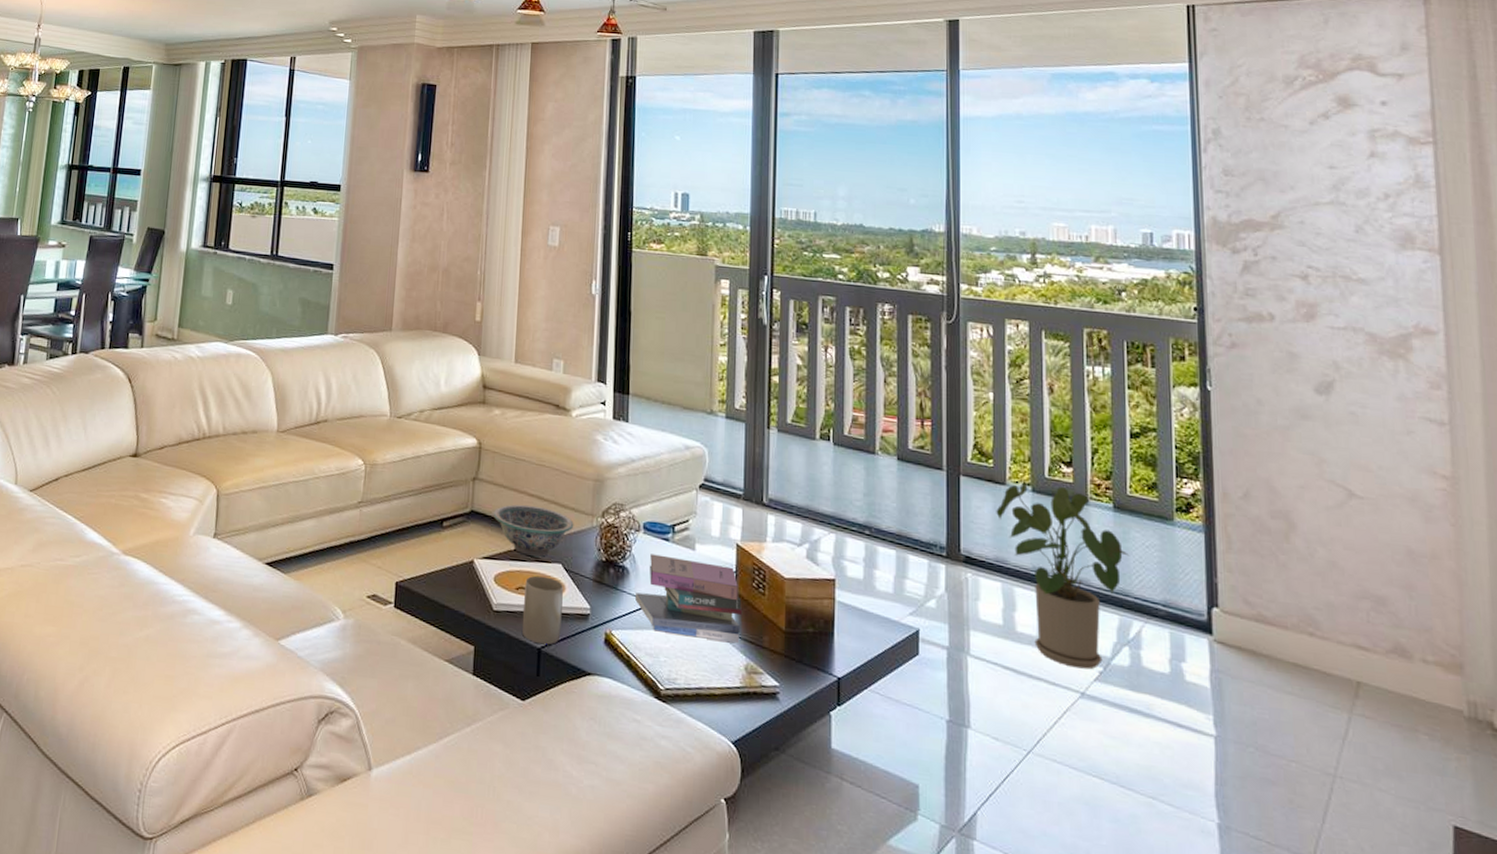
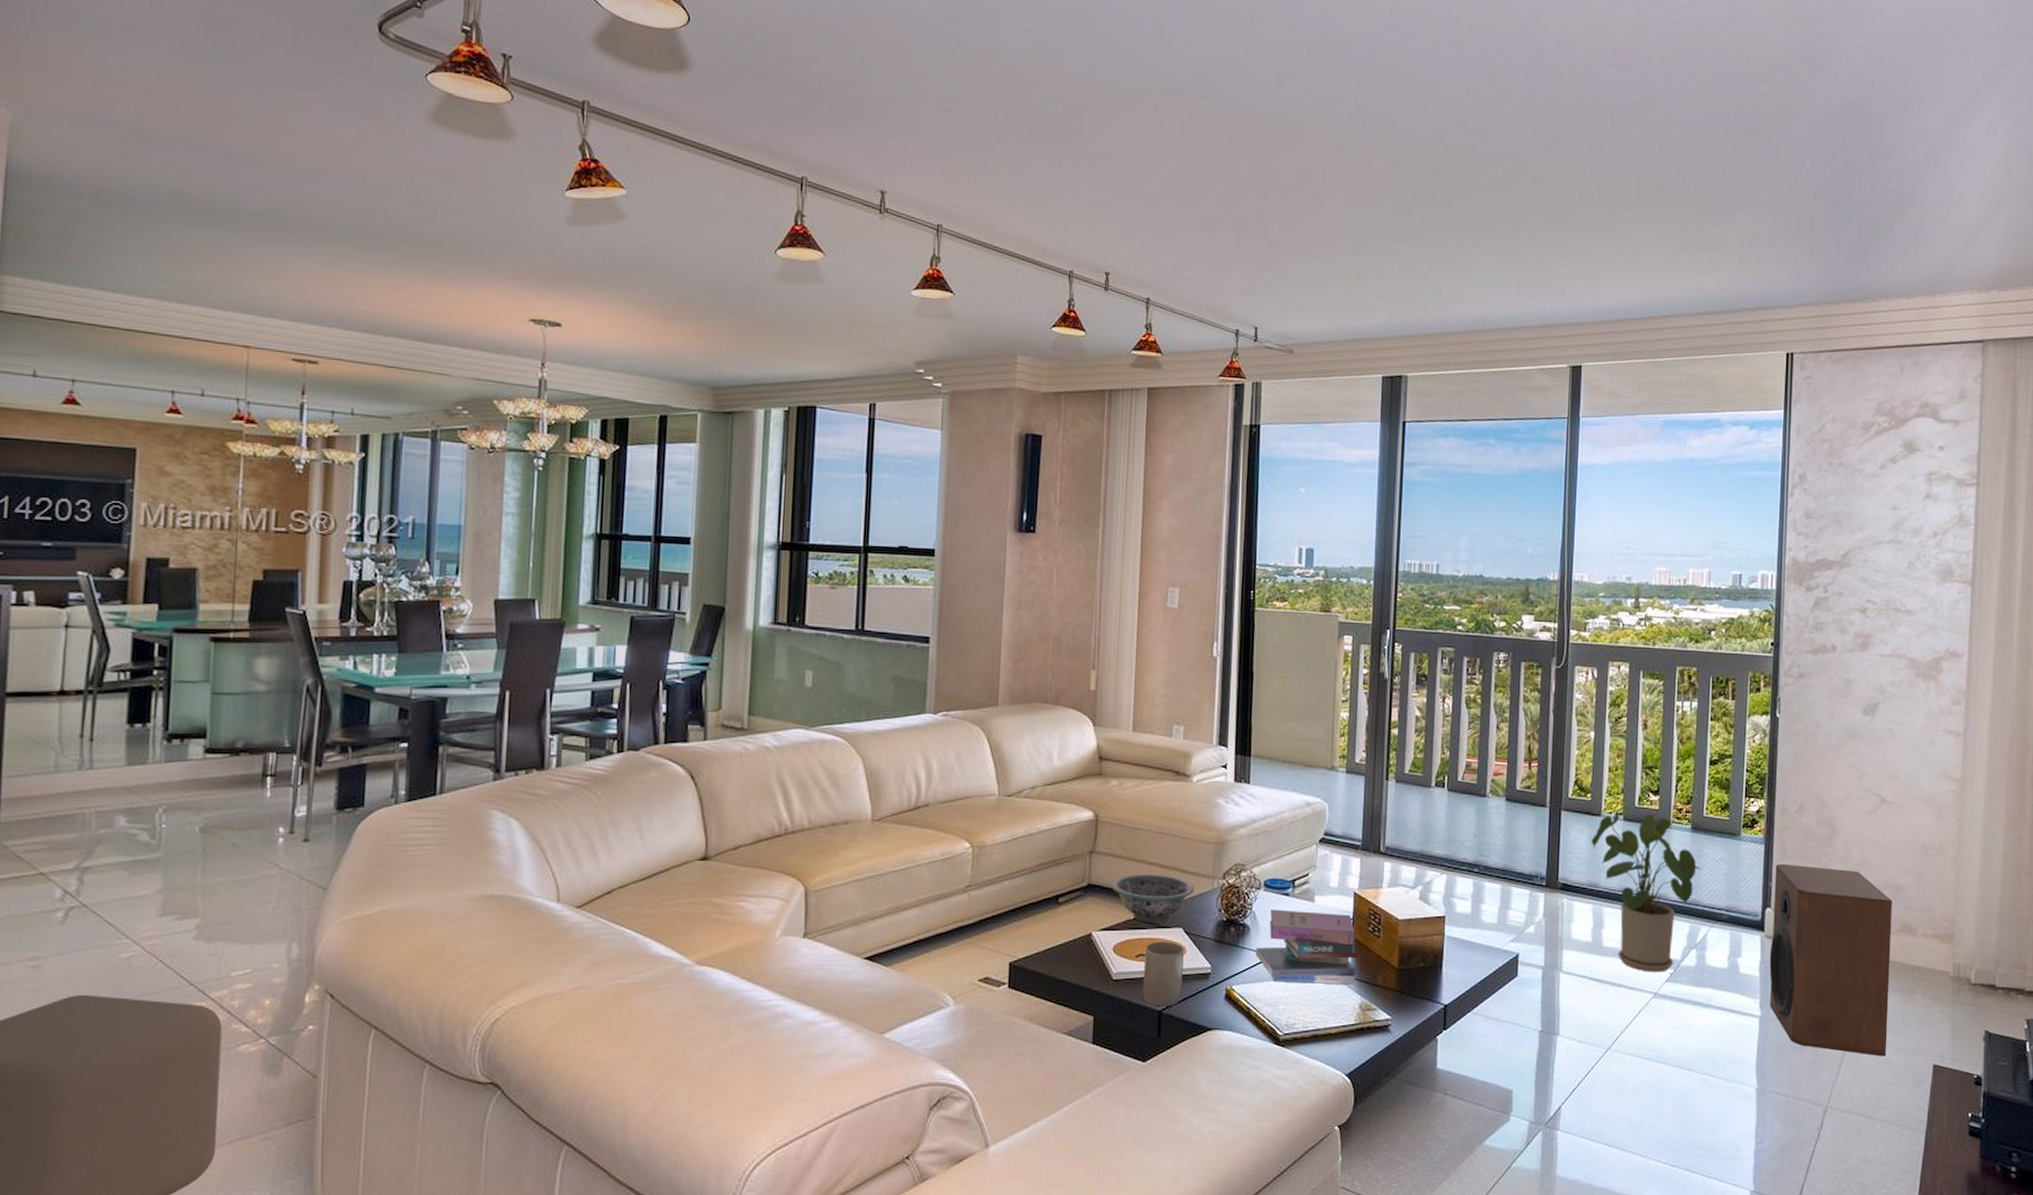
speaker: none [1220,557,1387,807] -> present [1769,863,1892,1057]

